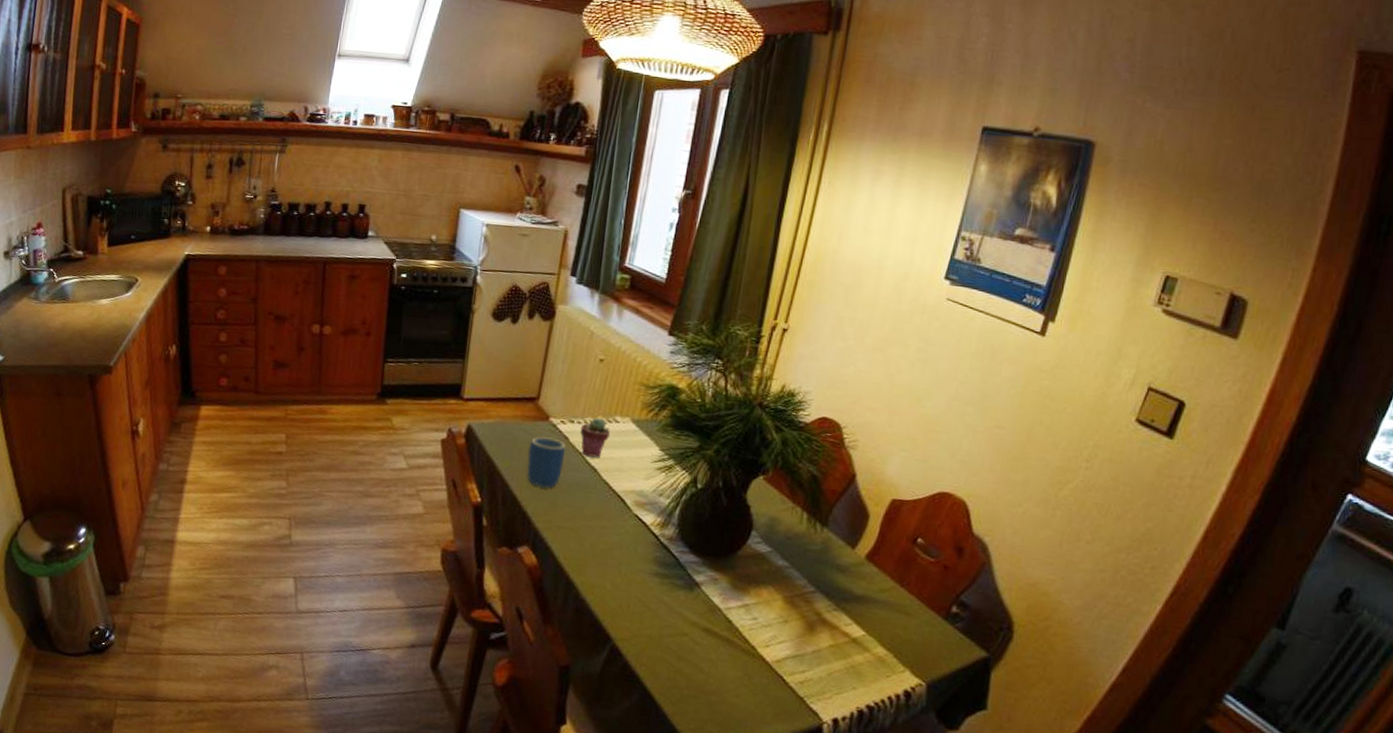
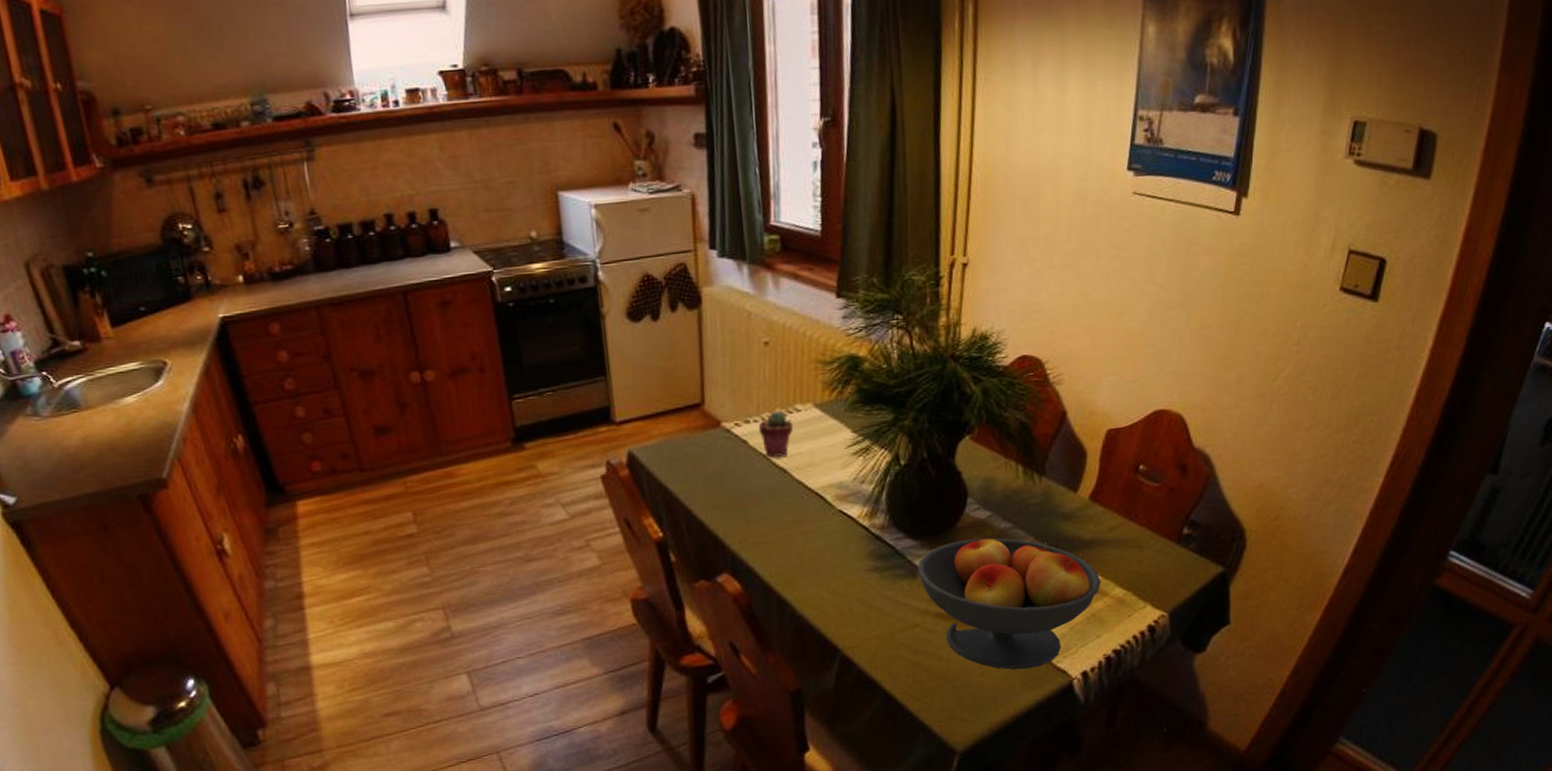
mug: present [527,436,566,488] -> none [703,445,749,504]
fruit bowl: none [694,566,865,703] -> present [917,536,1101,670]

